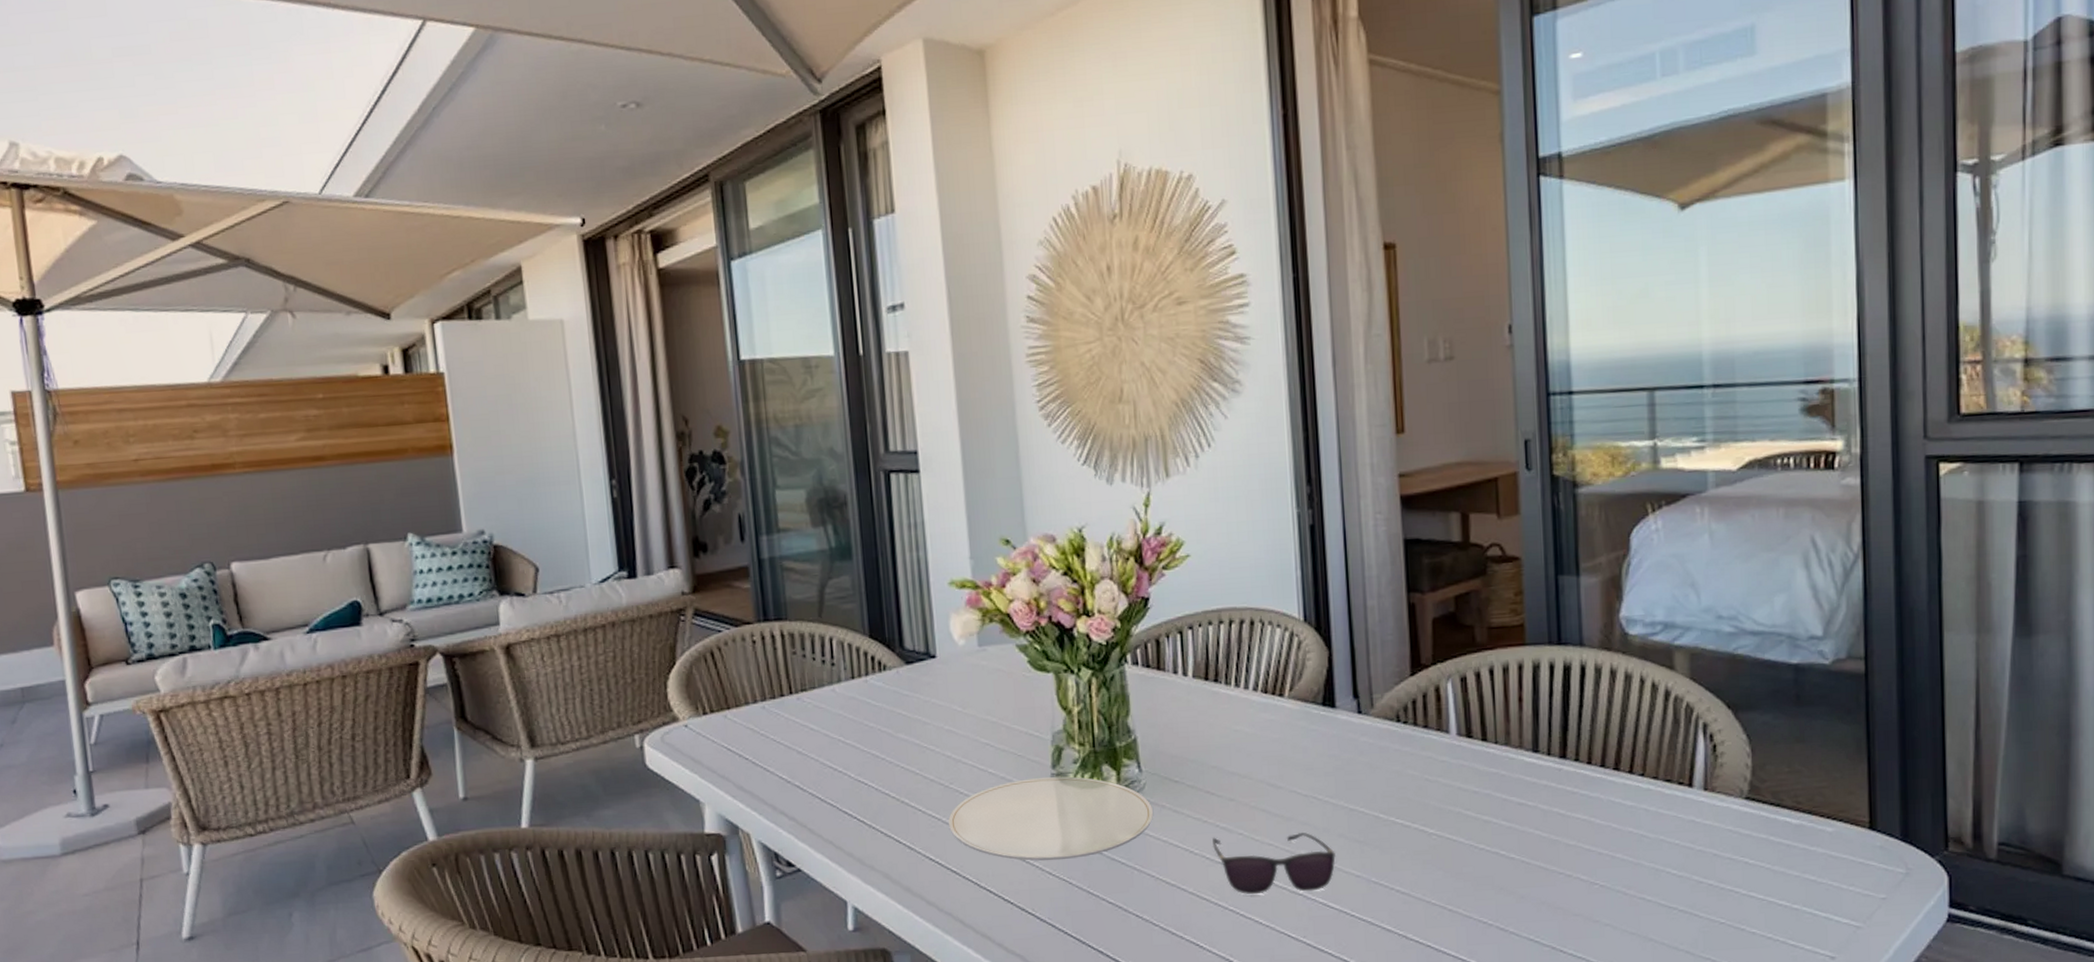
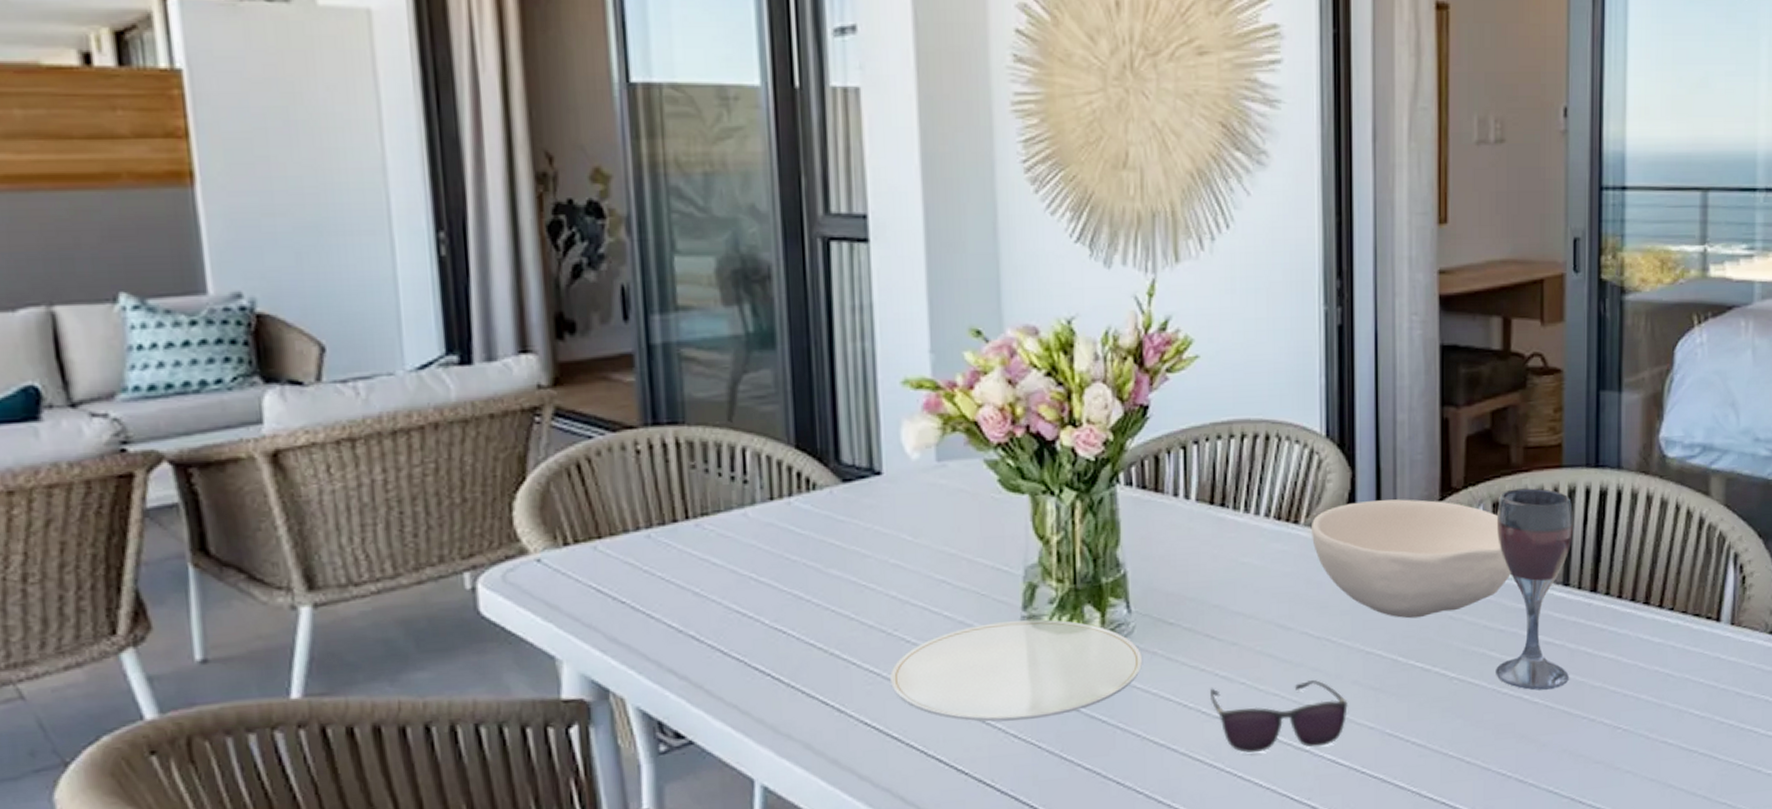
bowl: none [1295,674,1482,780] -> present [1312,499,1511,619]
cup: none [1465,664,1543,847] -> present [1496,488,1573,691]

